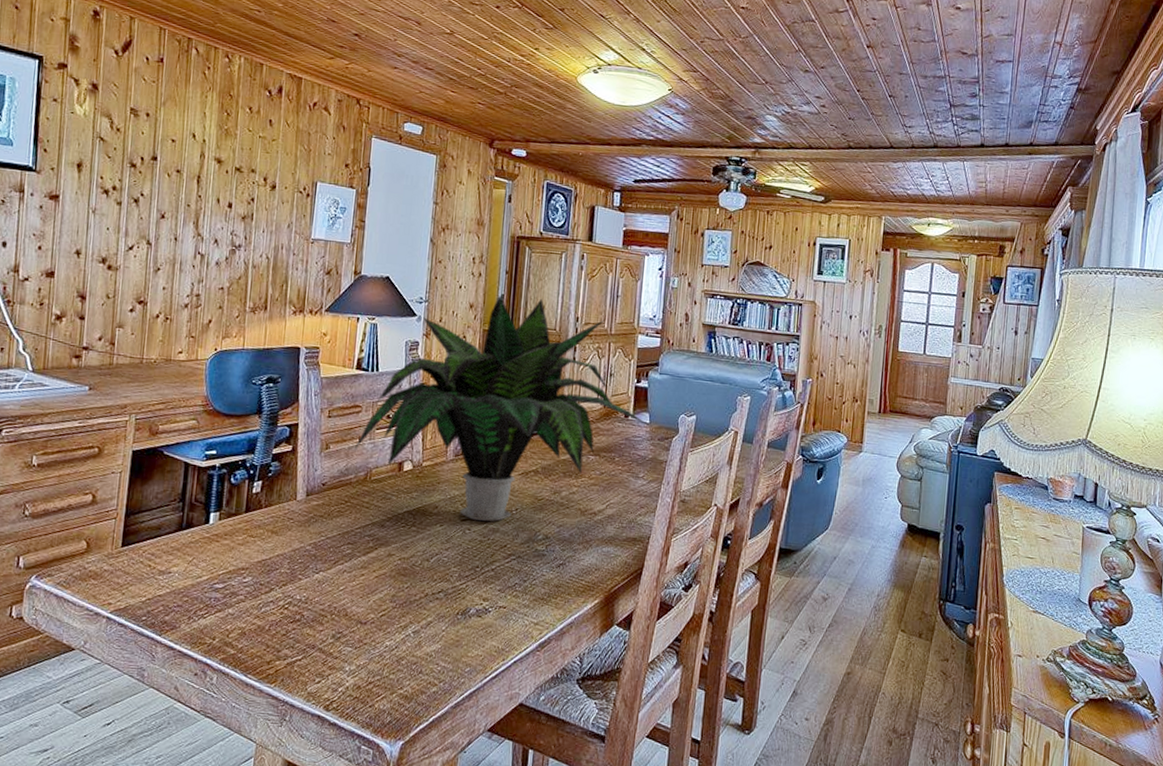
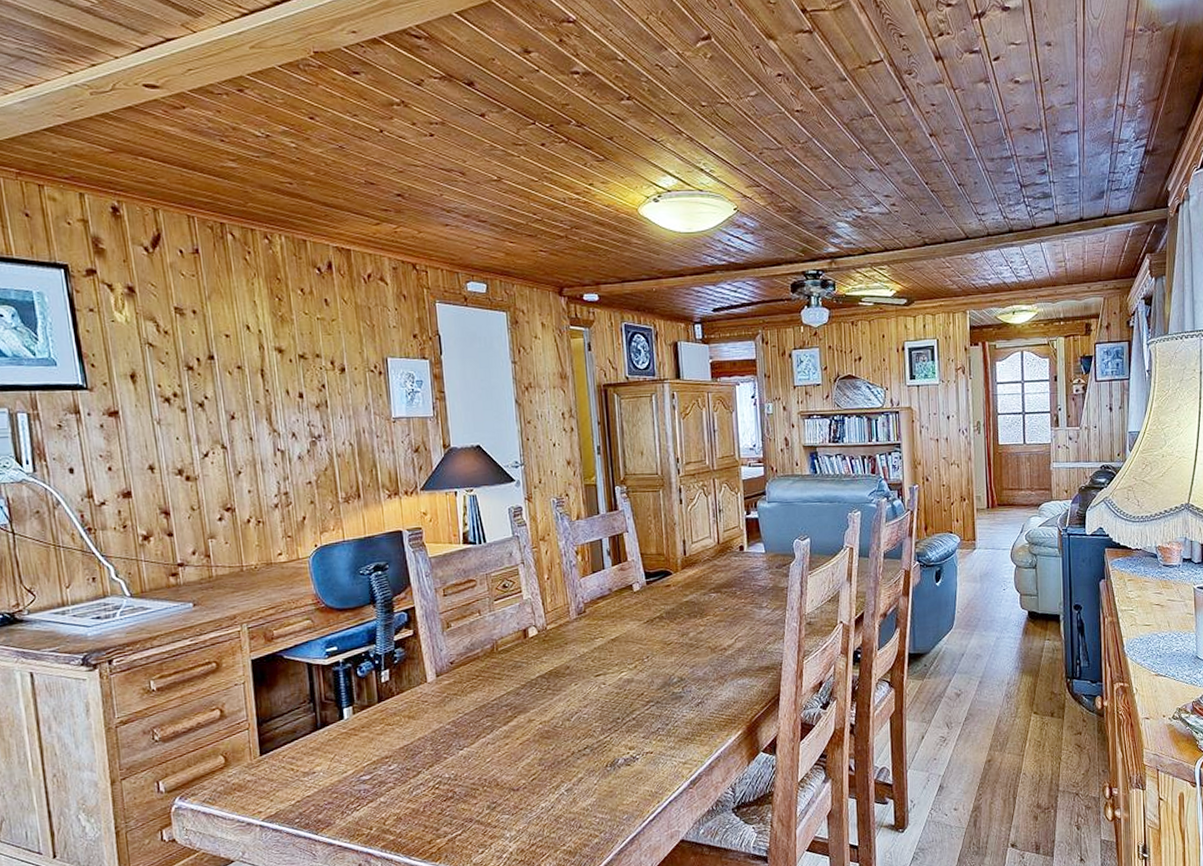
potted plant: present [354,295,652,522] -> none [475,444,768,674]

